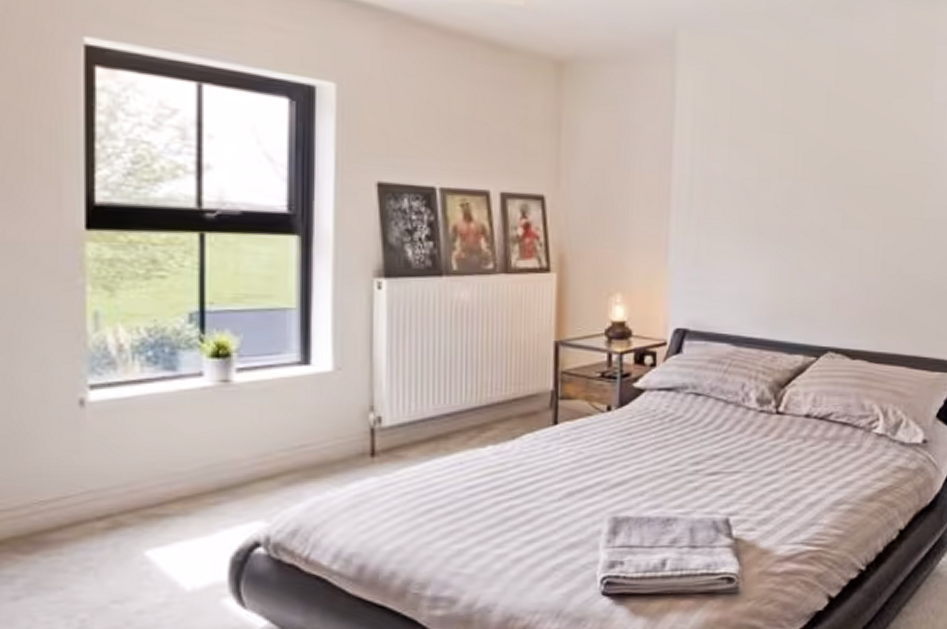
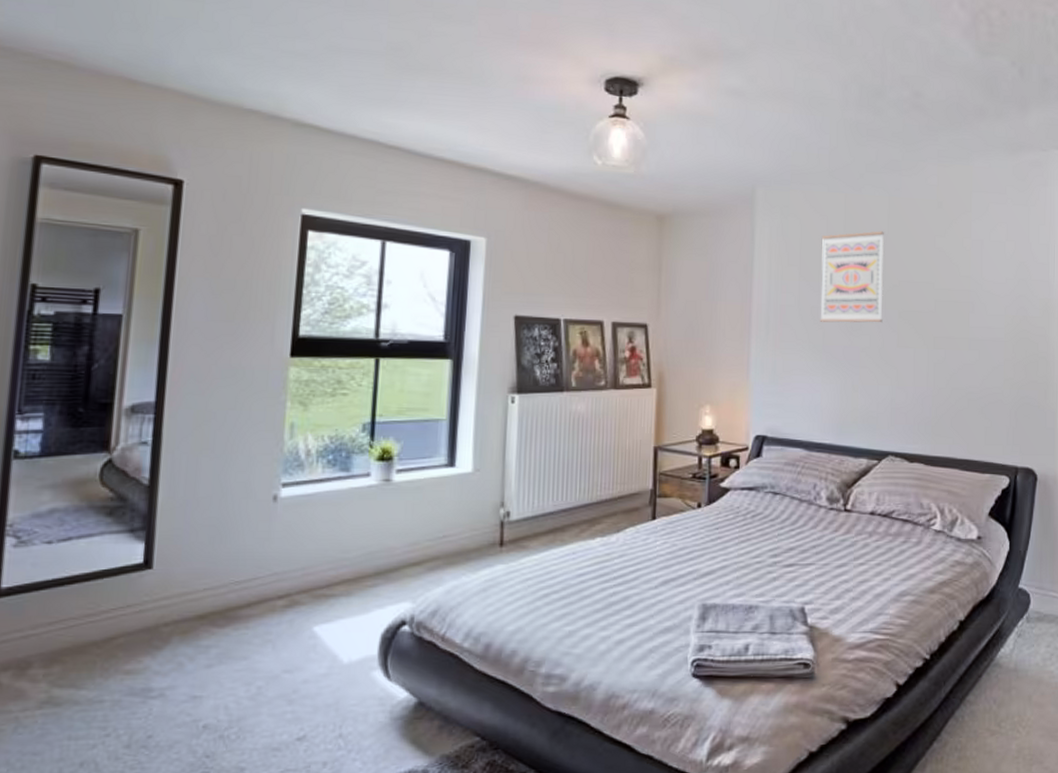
wall art: none [752,88,831,199] -> present [820,231,884,323]

